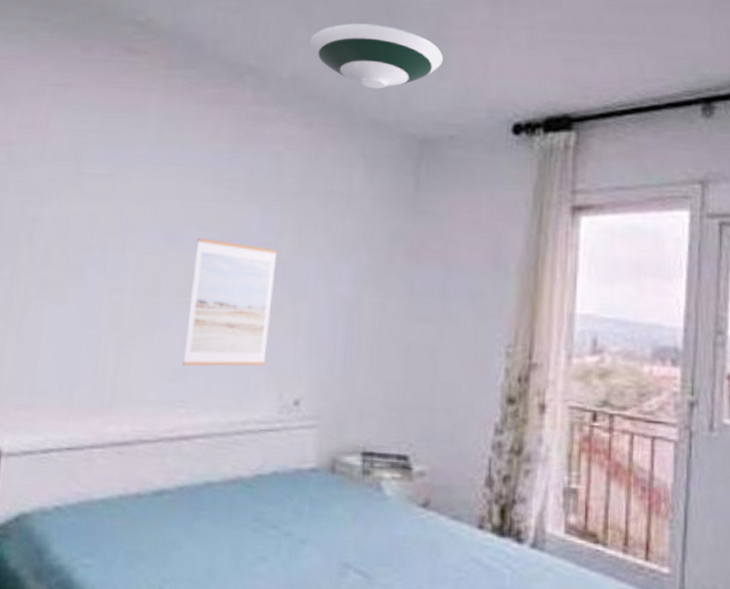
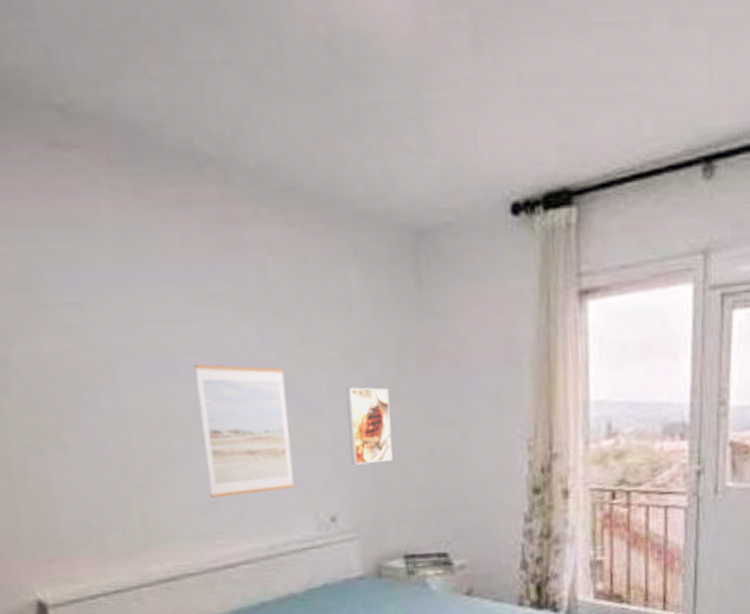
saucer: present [309,23,443,89] -> none [270,89,427,173]
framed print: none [326,274,374,351] -> present [346,387,393,465]

